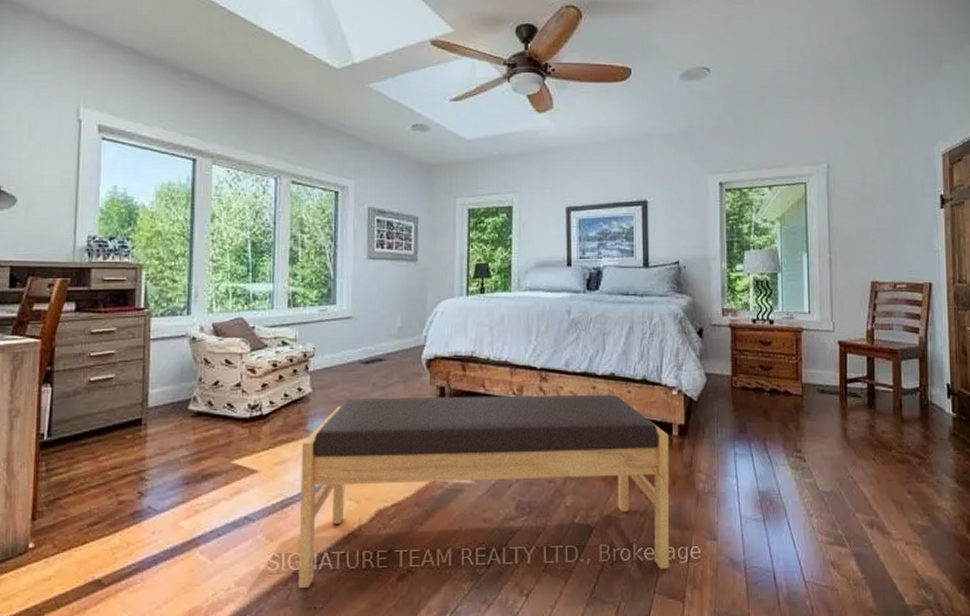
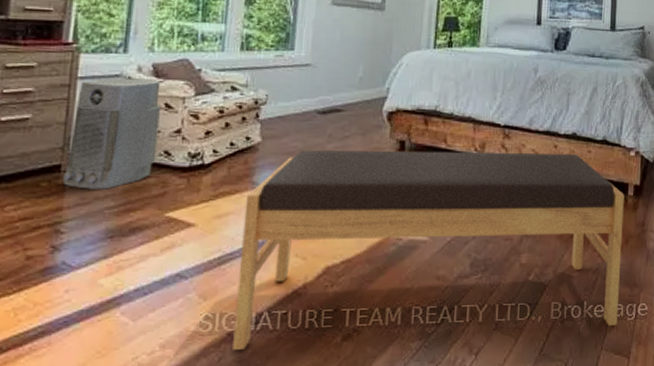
air purifier: none [143,338,222,440] -> present [62,78,161,189]

